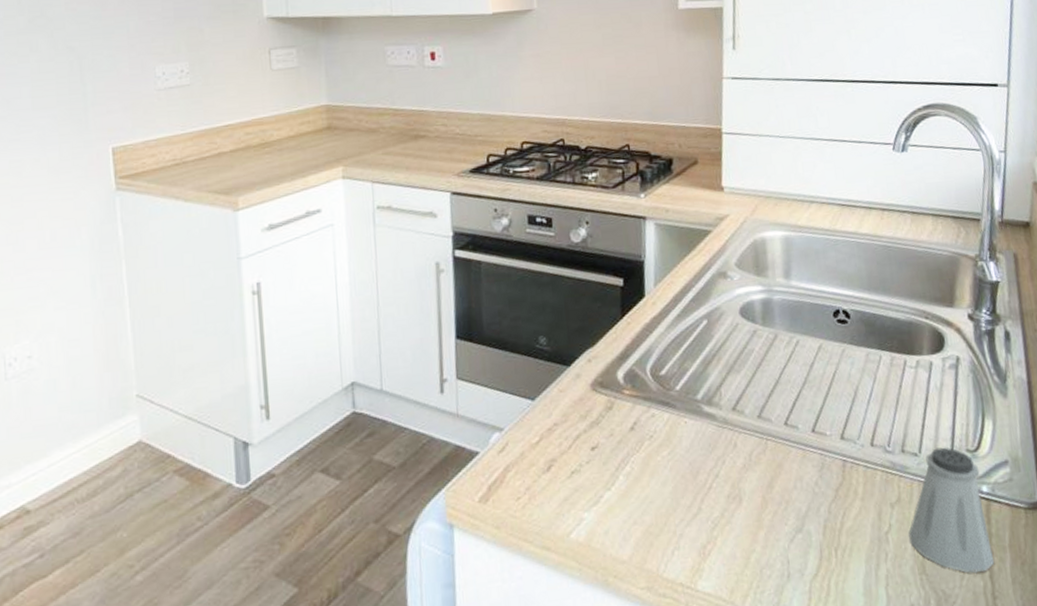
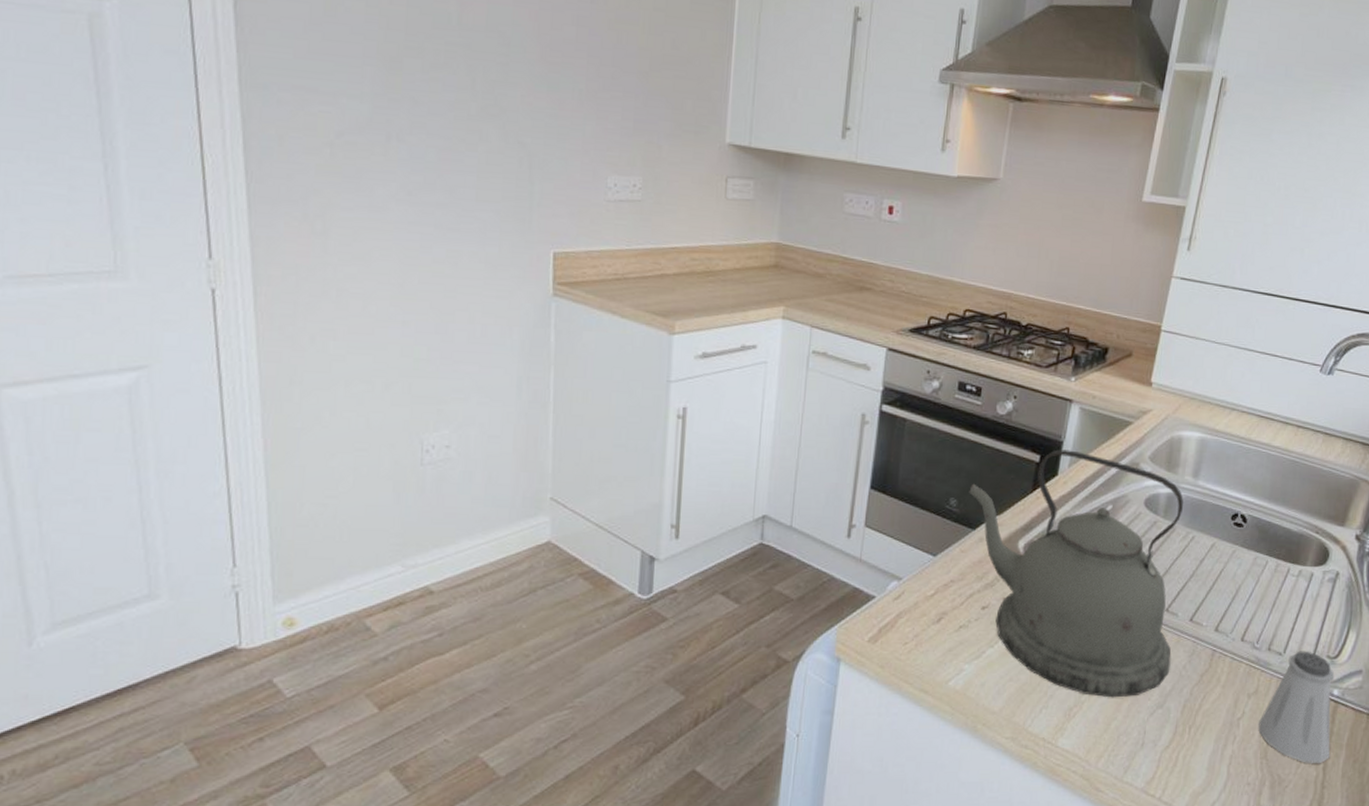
kettle: none [555,268,802,529] -> present [967,449,1183,698]

